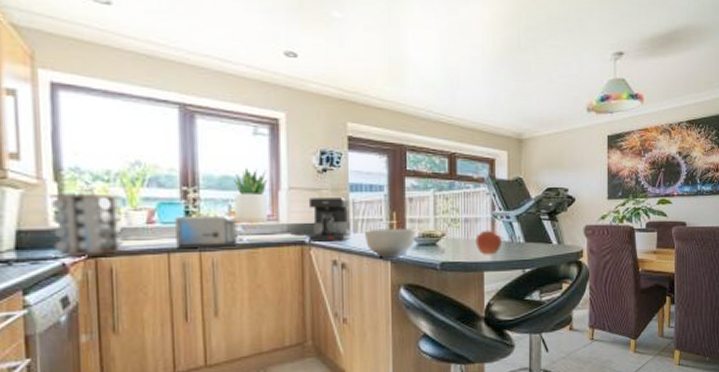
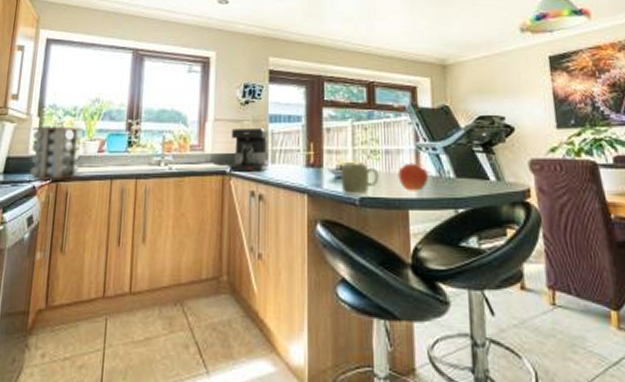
toaster: present [174,215,238,249] -> none [118,145,169,176]
planter: present [234,168,269,223] -> none [167,102,197,152]
bowl: present [364,228,415,258] -> none [281,160,333,191]
mug: none [423,230,459,260] -> present [340,163,379,194]

